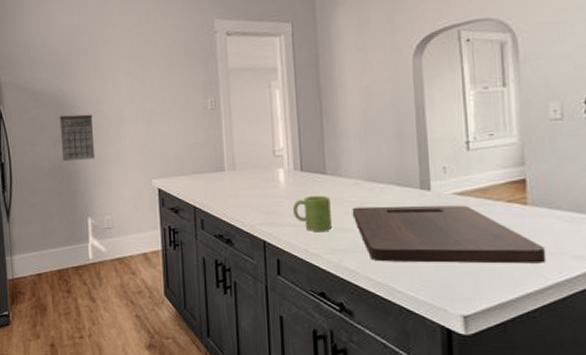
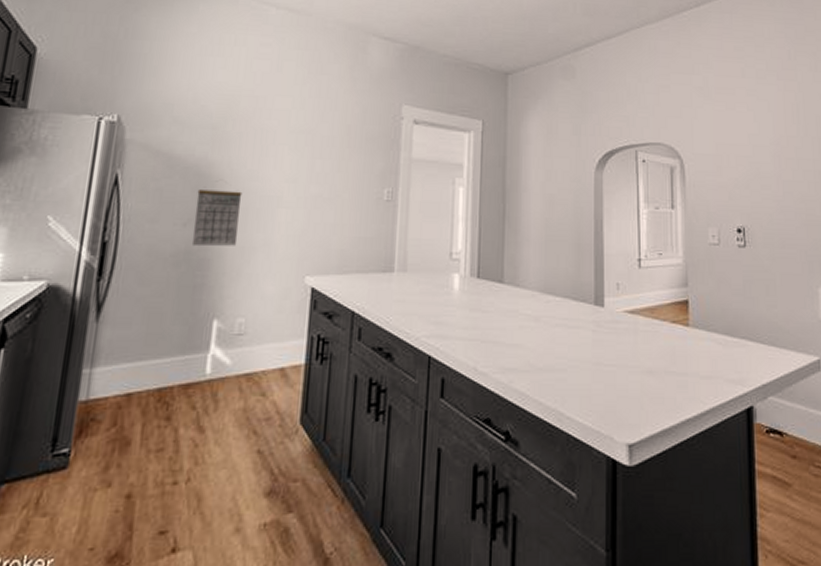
mug: present [292,195,332,231] -> none [464,306,505,347]
cutting board: present [352,205,547,264] -> none [526,321,704,387]

